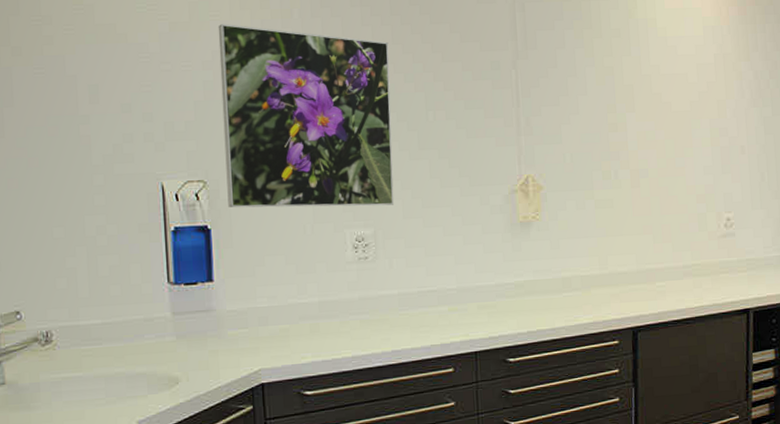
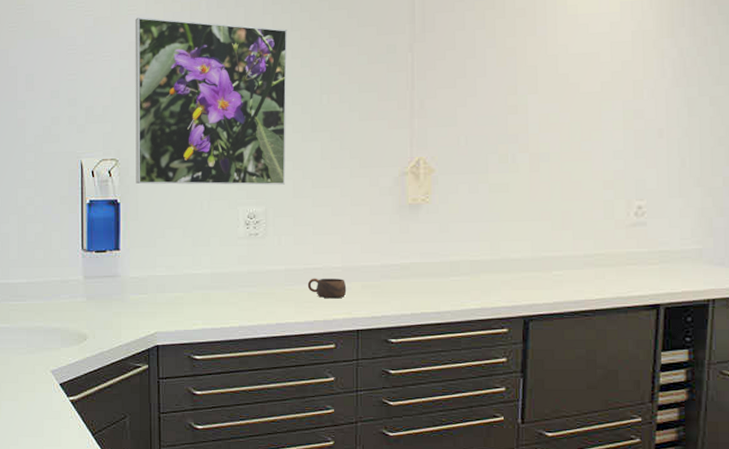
cup: none [422,300,463,322] -> present [307,278,347,299]

